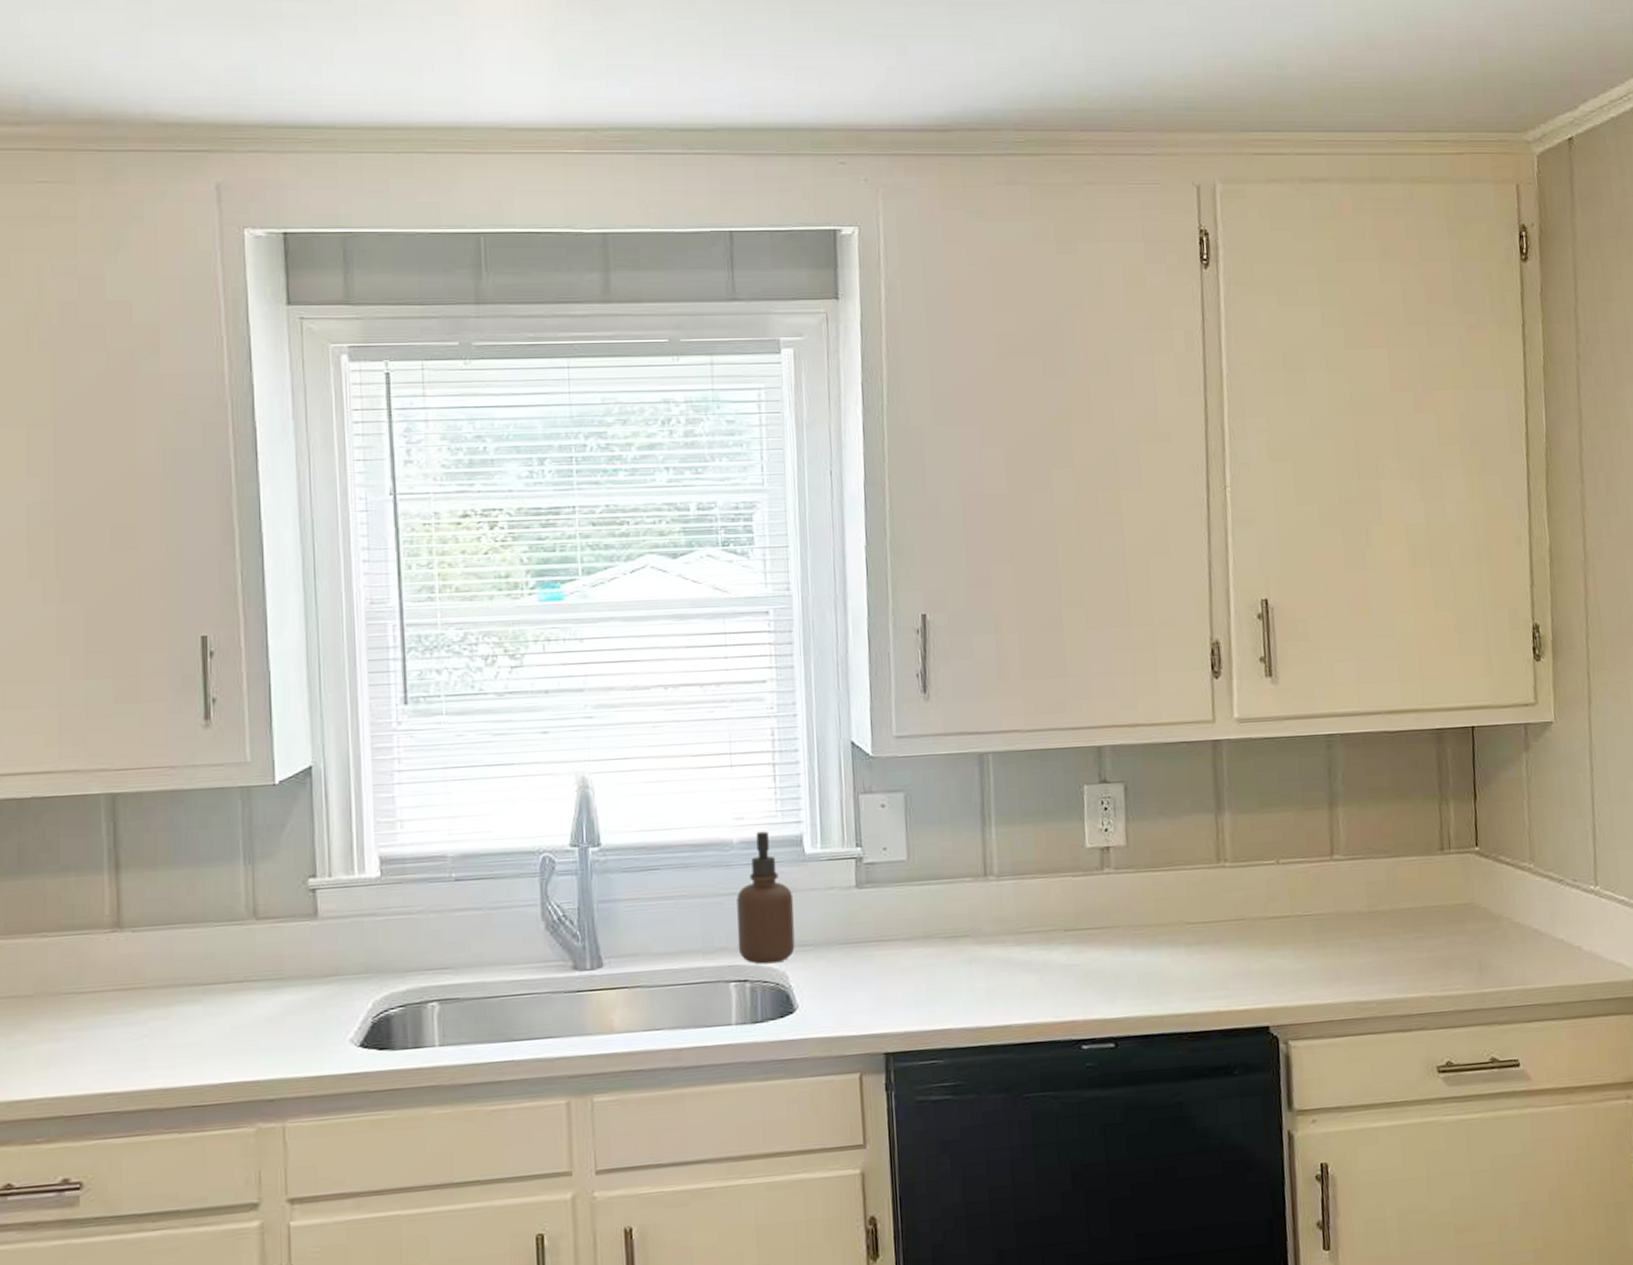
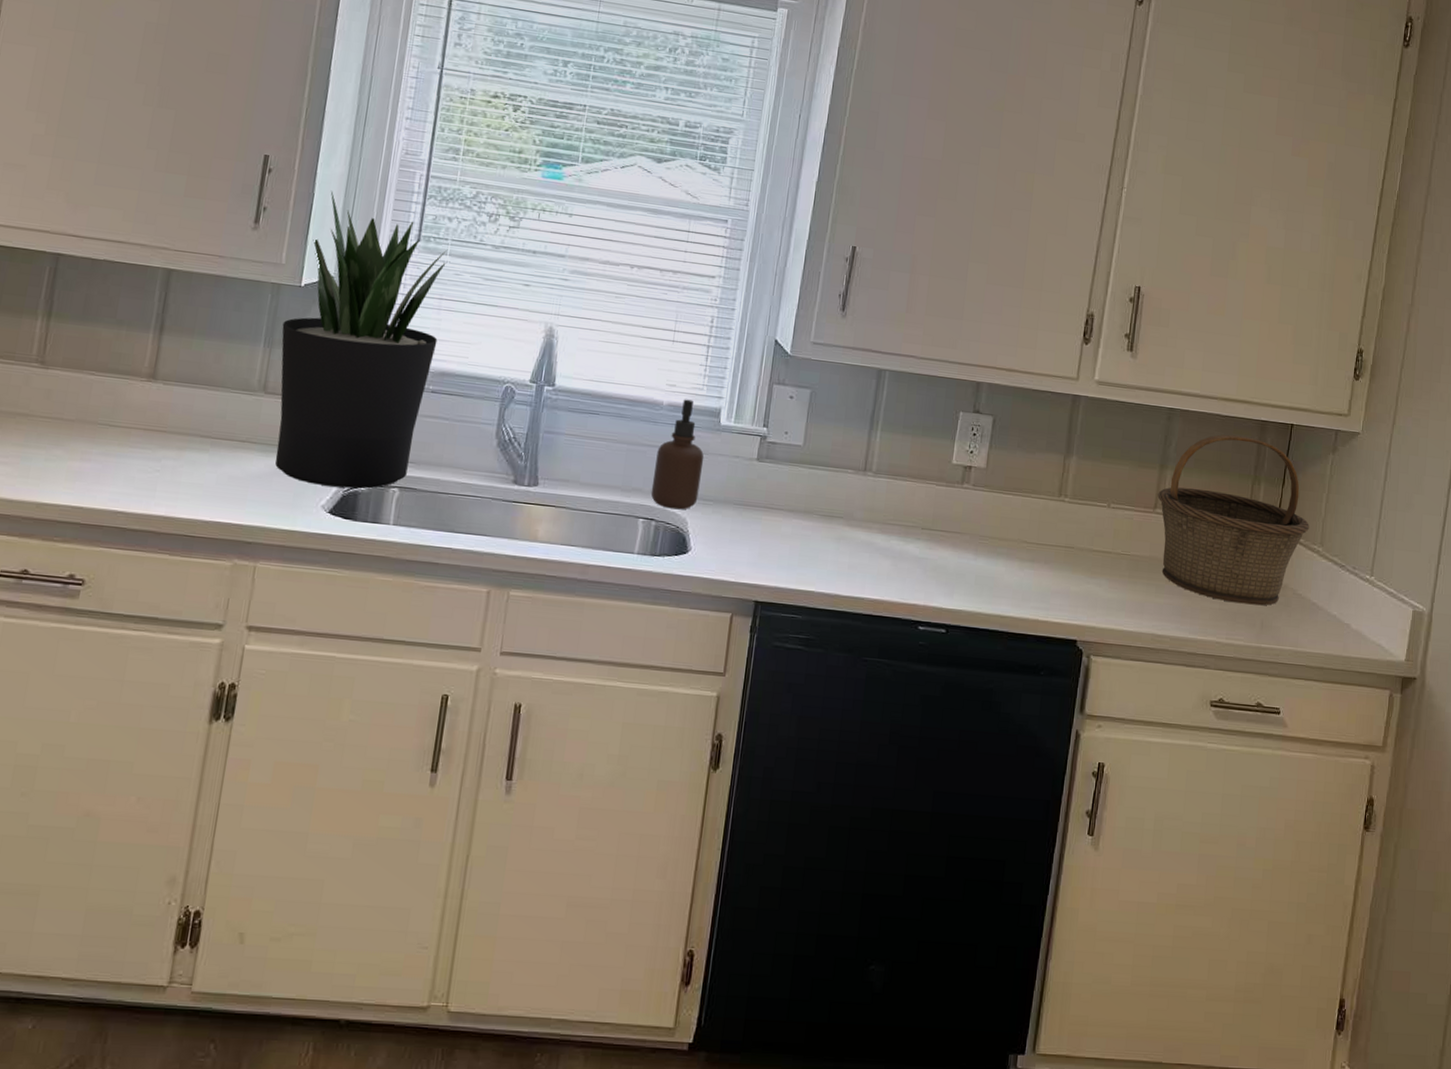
planter: none [262,663,451,1017] -> present [275,190,448,488]
basket: none [1332,751,1514,948] -> present [1157,434,1309,606]

